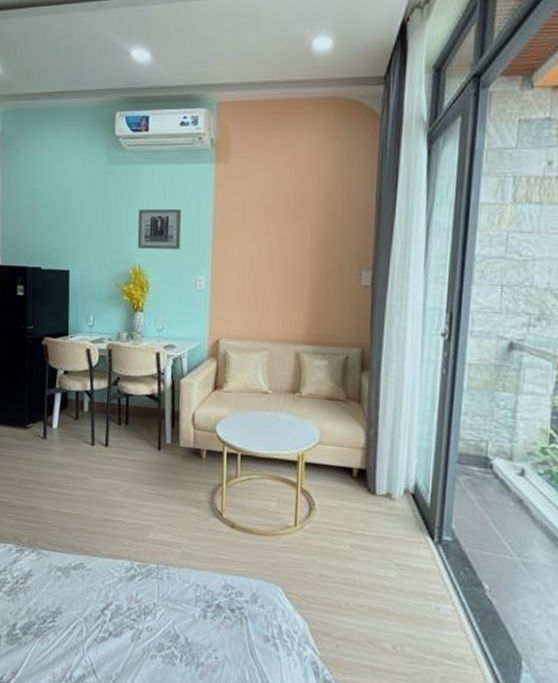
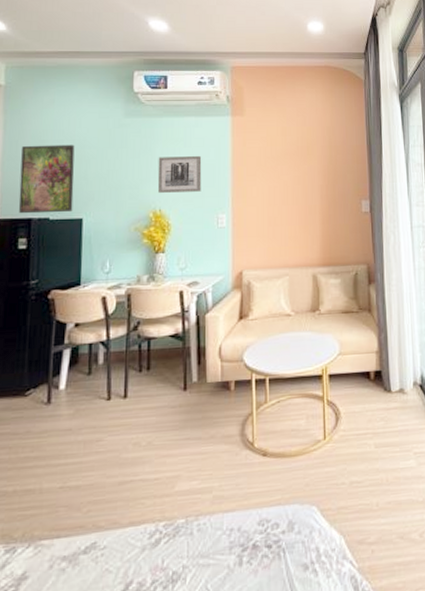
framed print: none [16,193,62,263] -> present [18,144,75,214]

